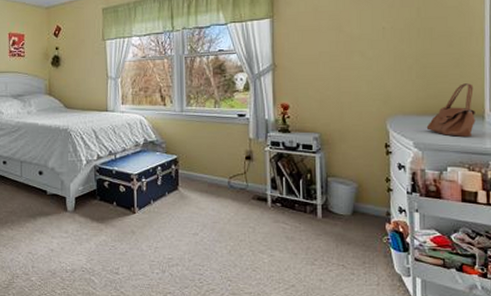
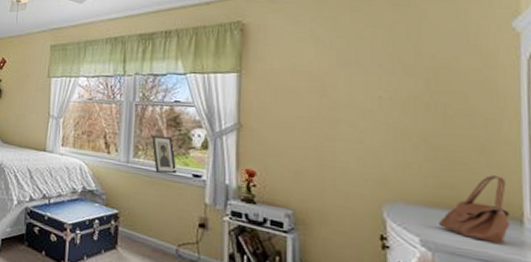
picture frame: none [202,83,225,117] -> present [152,135,177,175]

